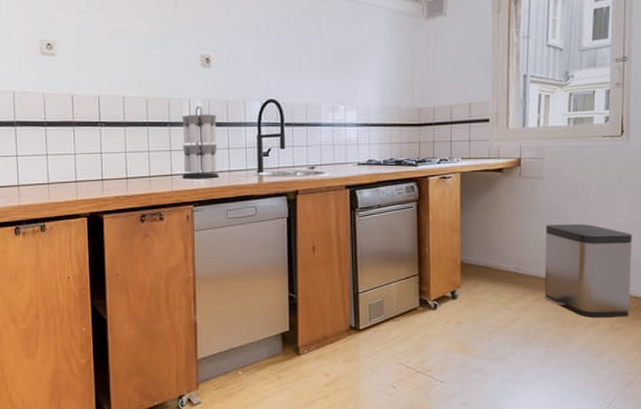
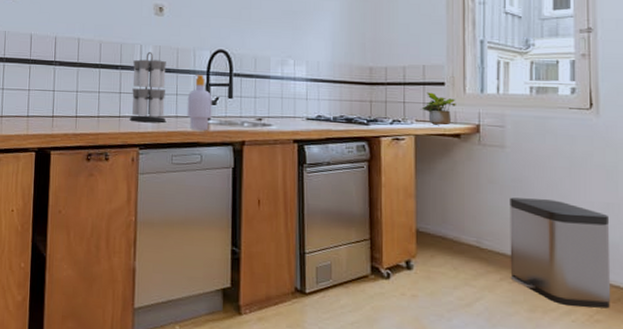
soap bottle: none [239,127,265,183] -> present [187,75,212,131]
potted plant: none [466,130,500,161] -> present [420,92,456,126]

